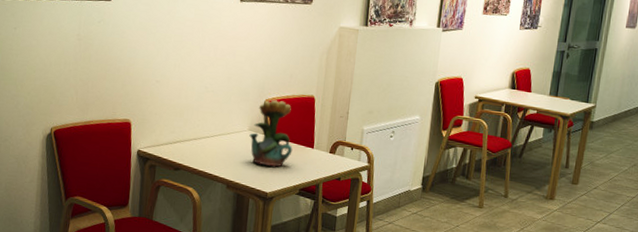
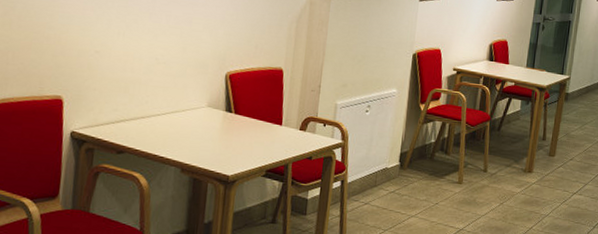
potted flower: present [249,100,293,167] -> none [208,72,258,147]

